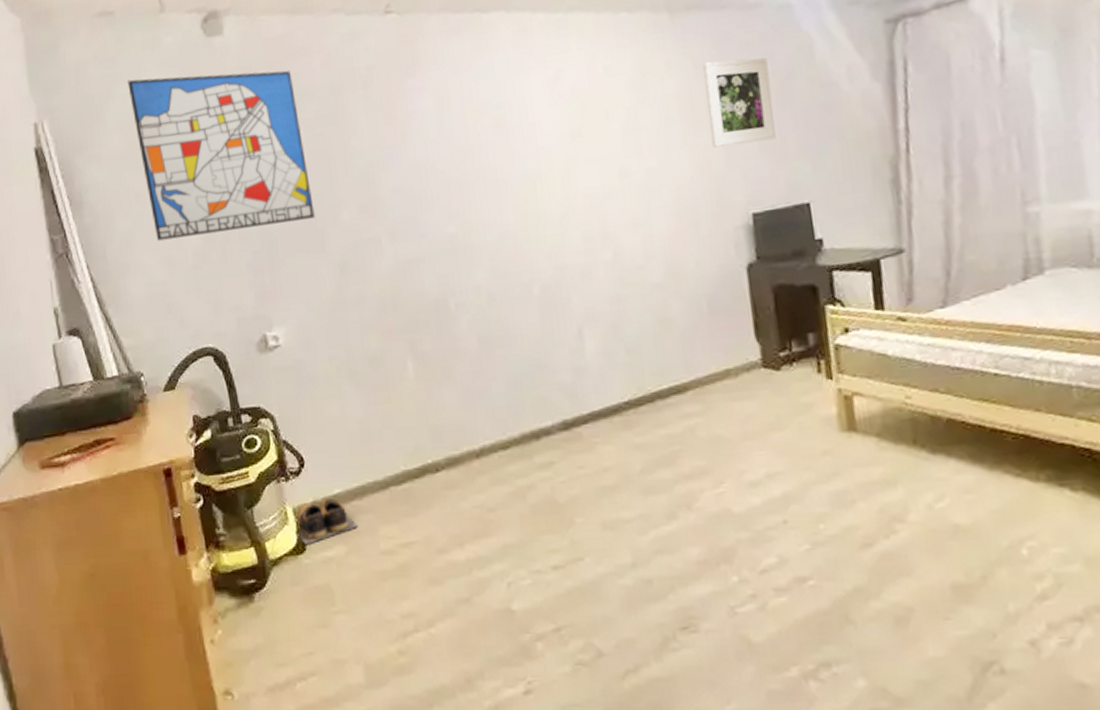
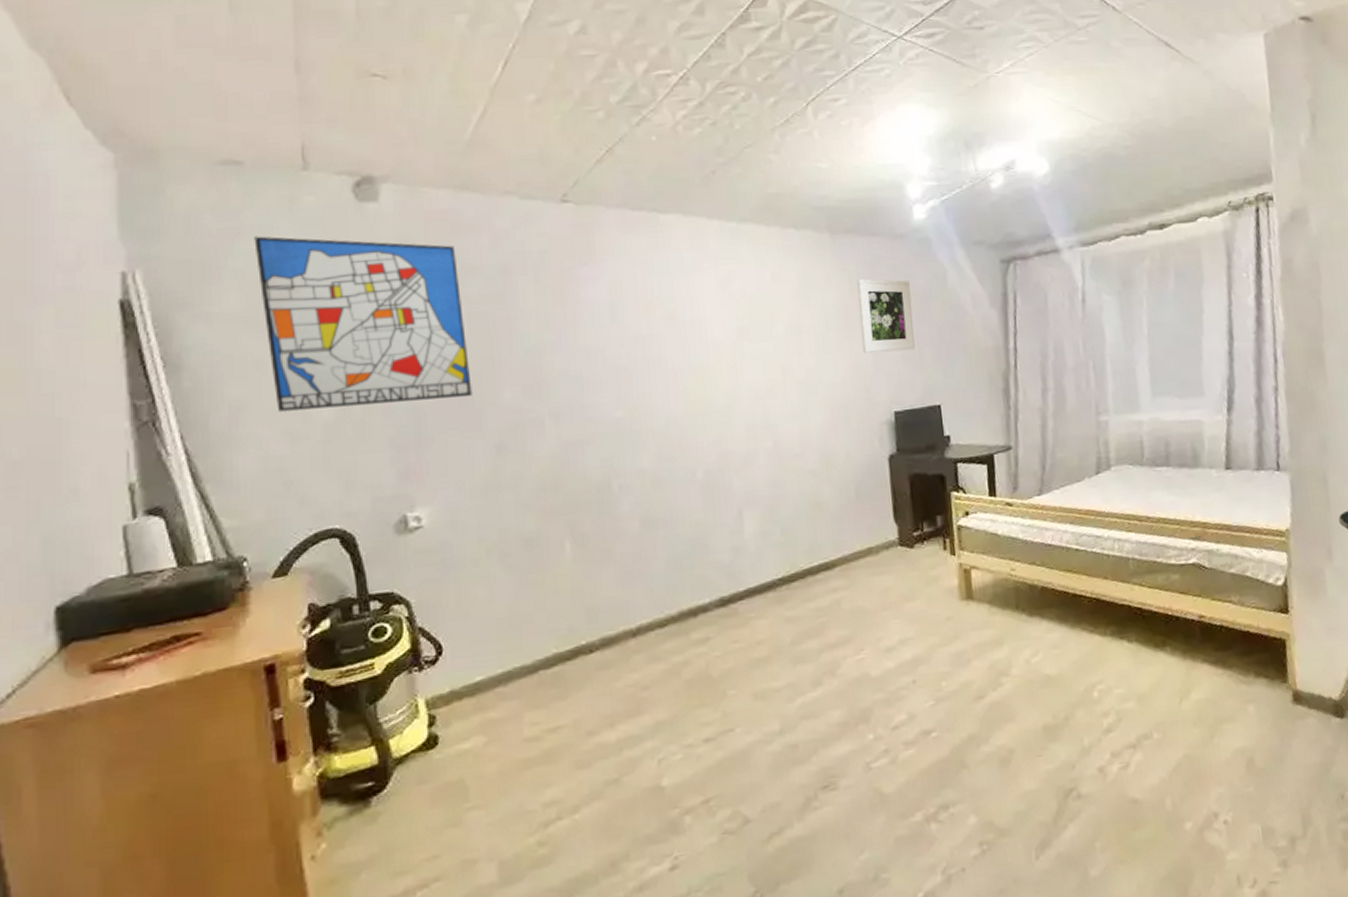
shoes: present [295,498,358,544] -> none [427,686,500,738]

